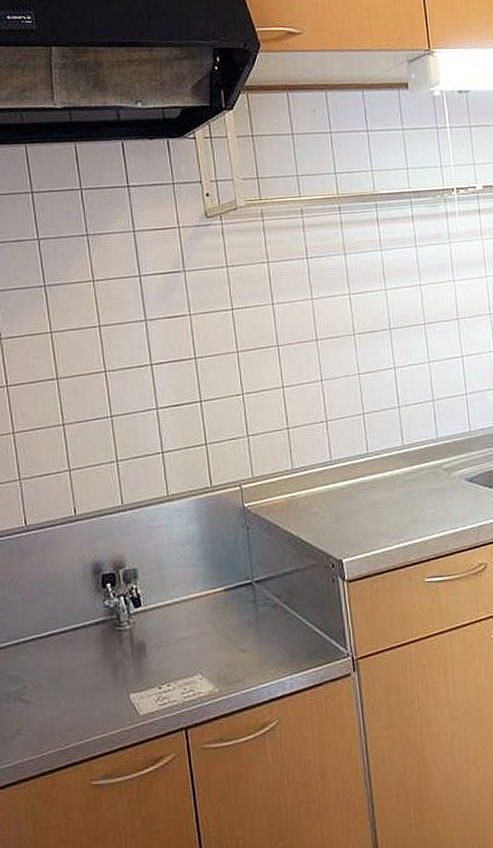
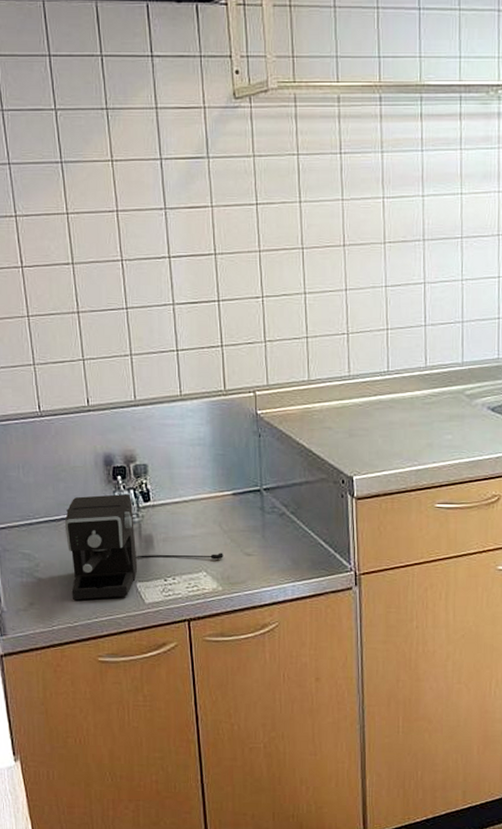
coffee maker: none [53,602,218,720] -> present [64,494,223,600]

